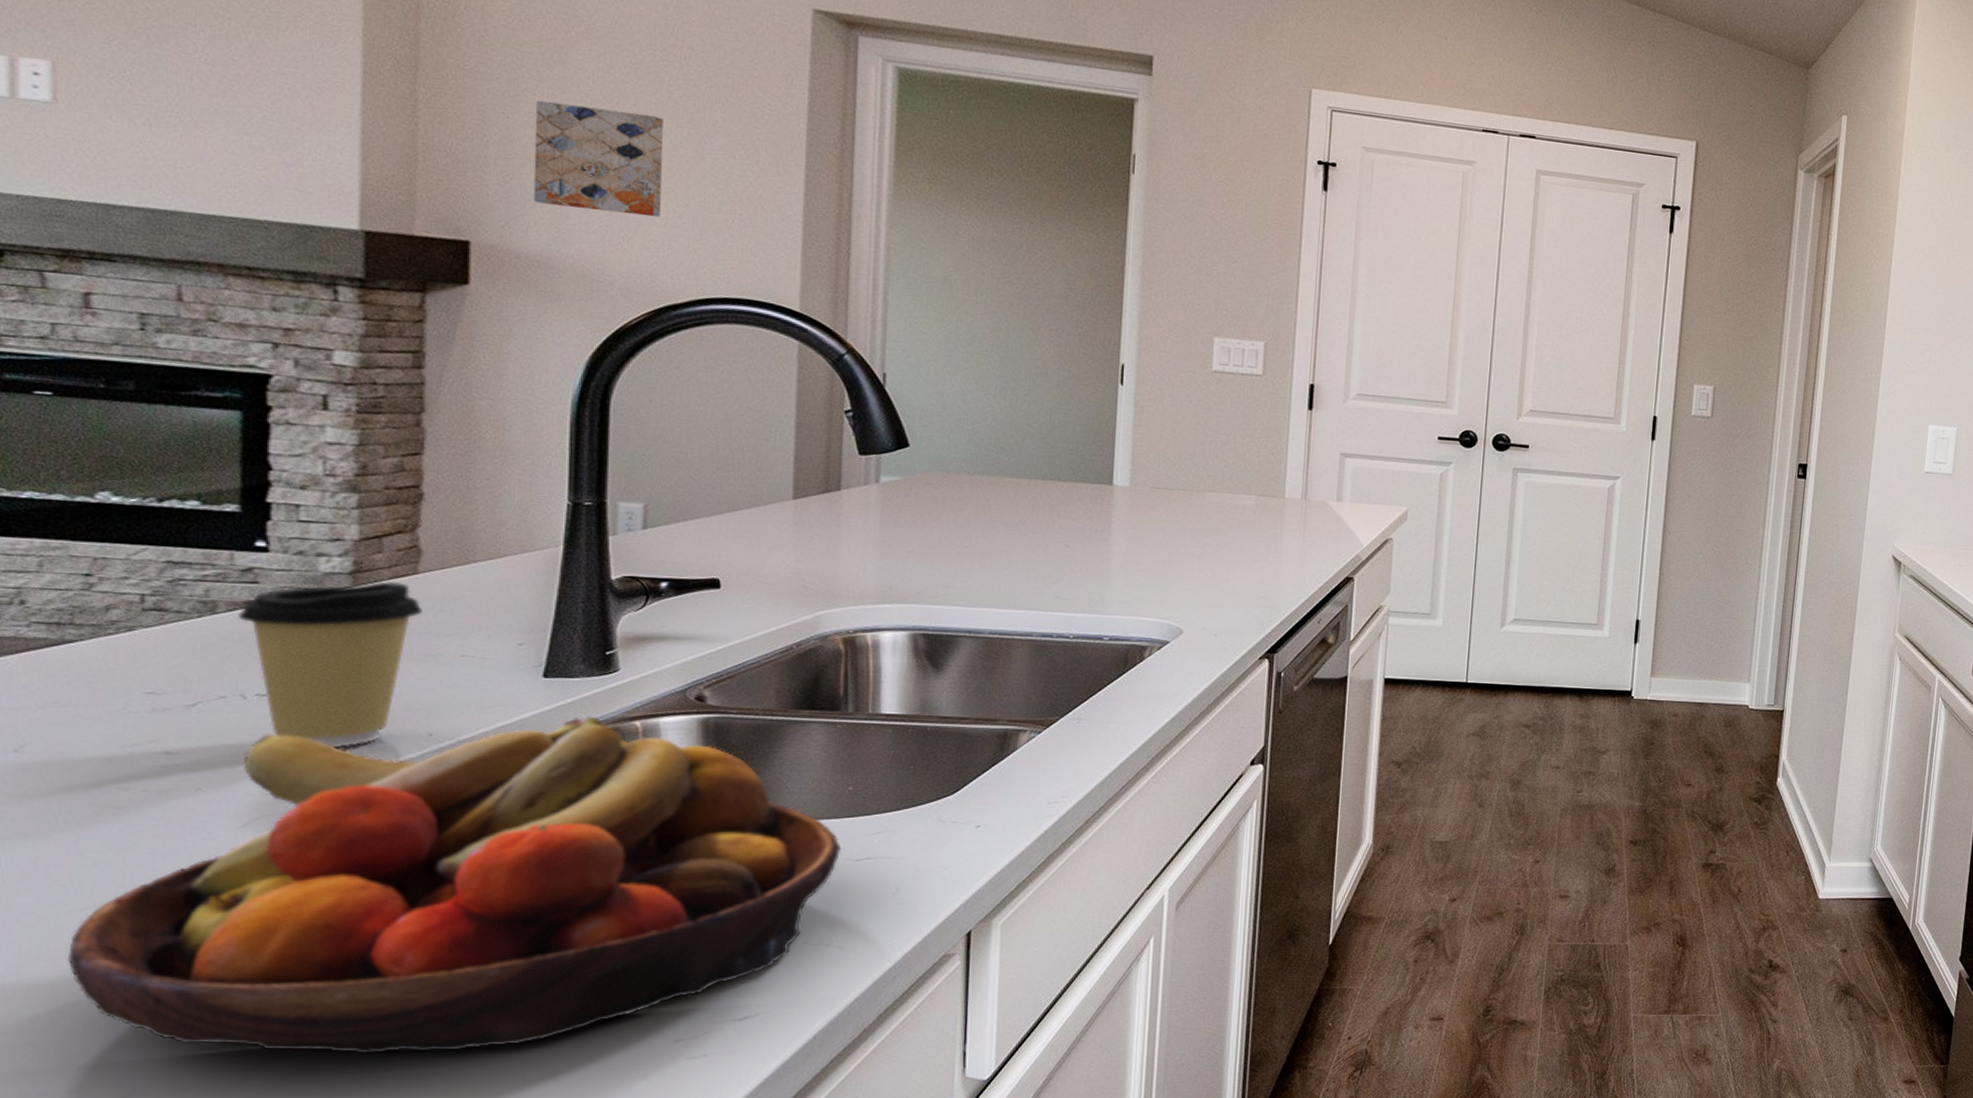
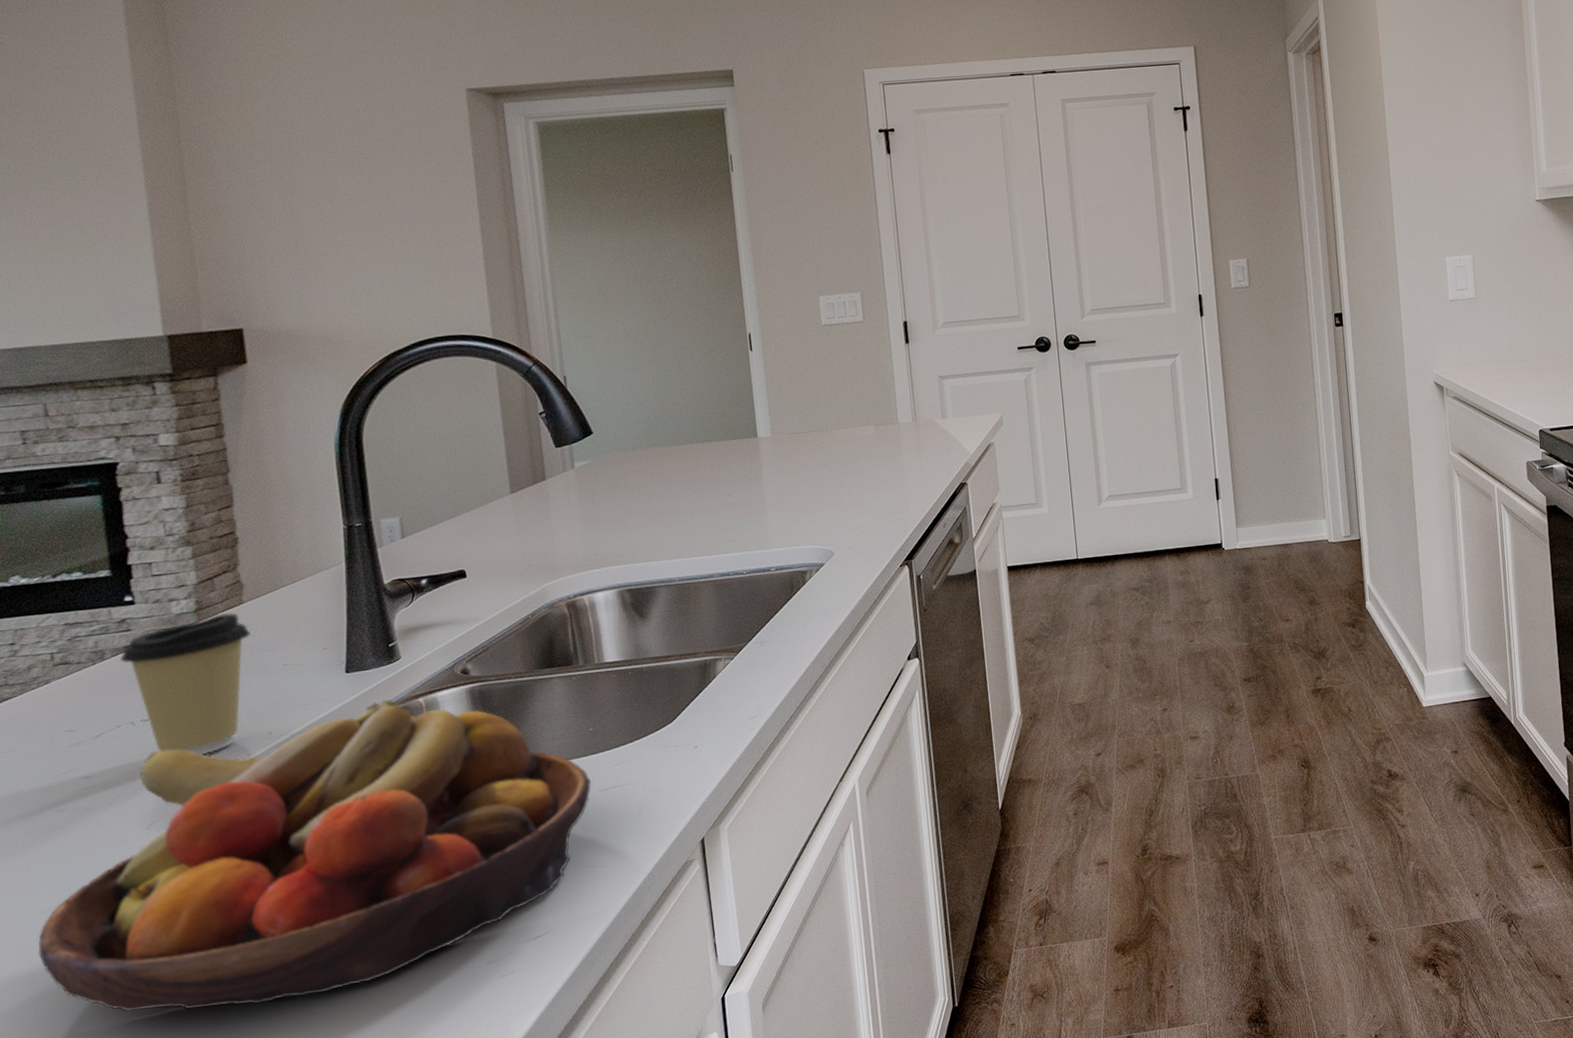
wall art: present [533,101,664,218] -> none [274,200,378,288]

